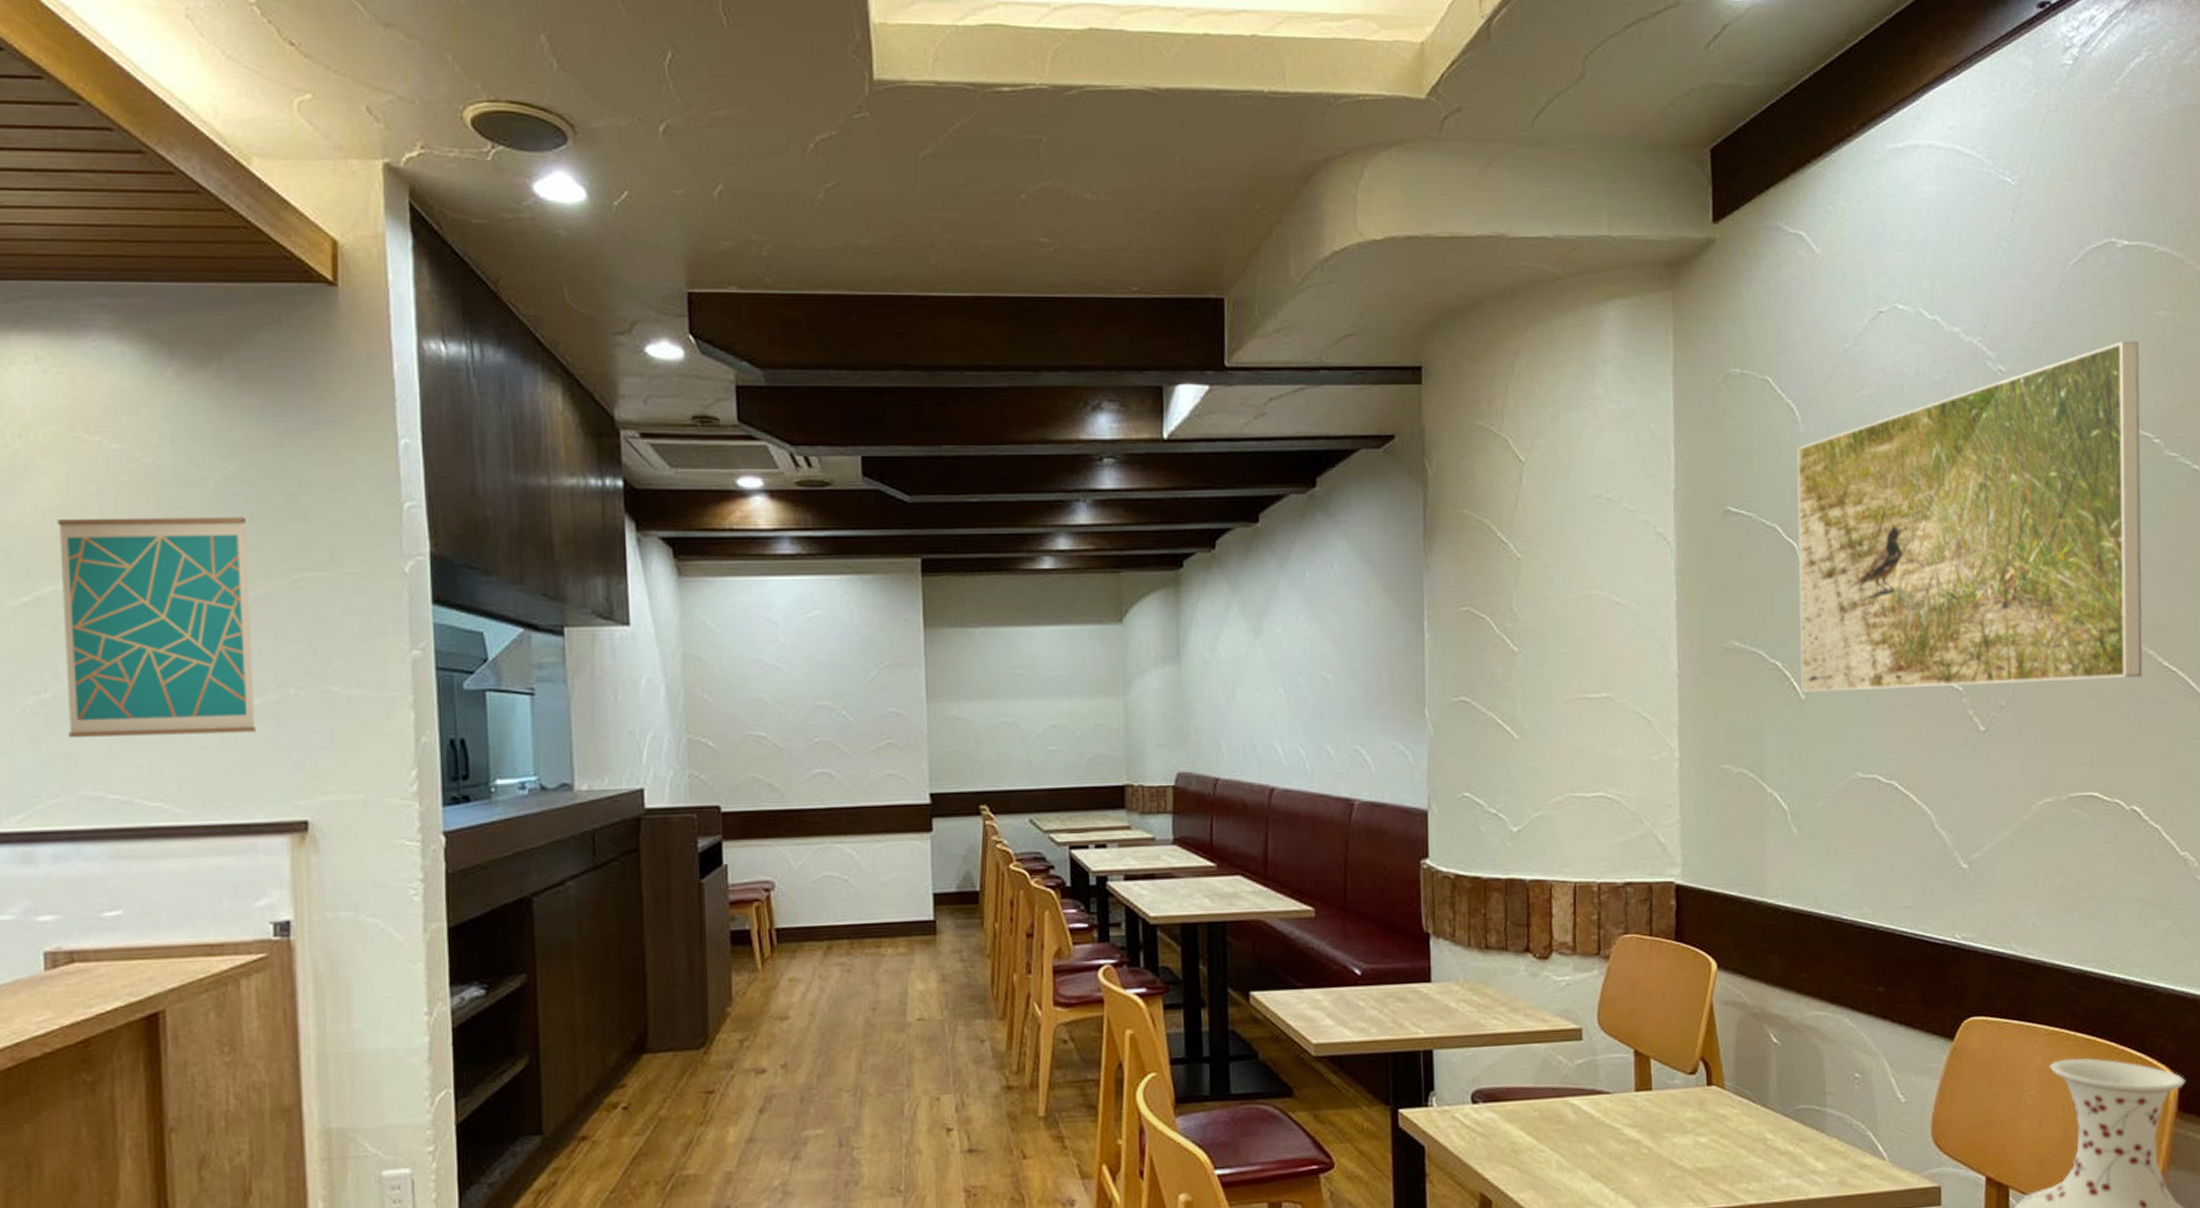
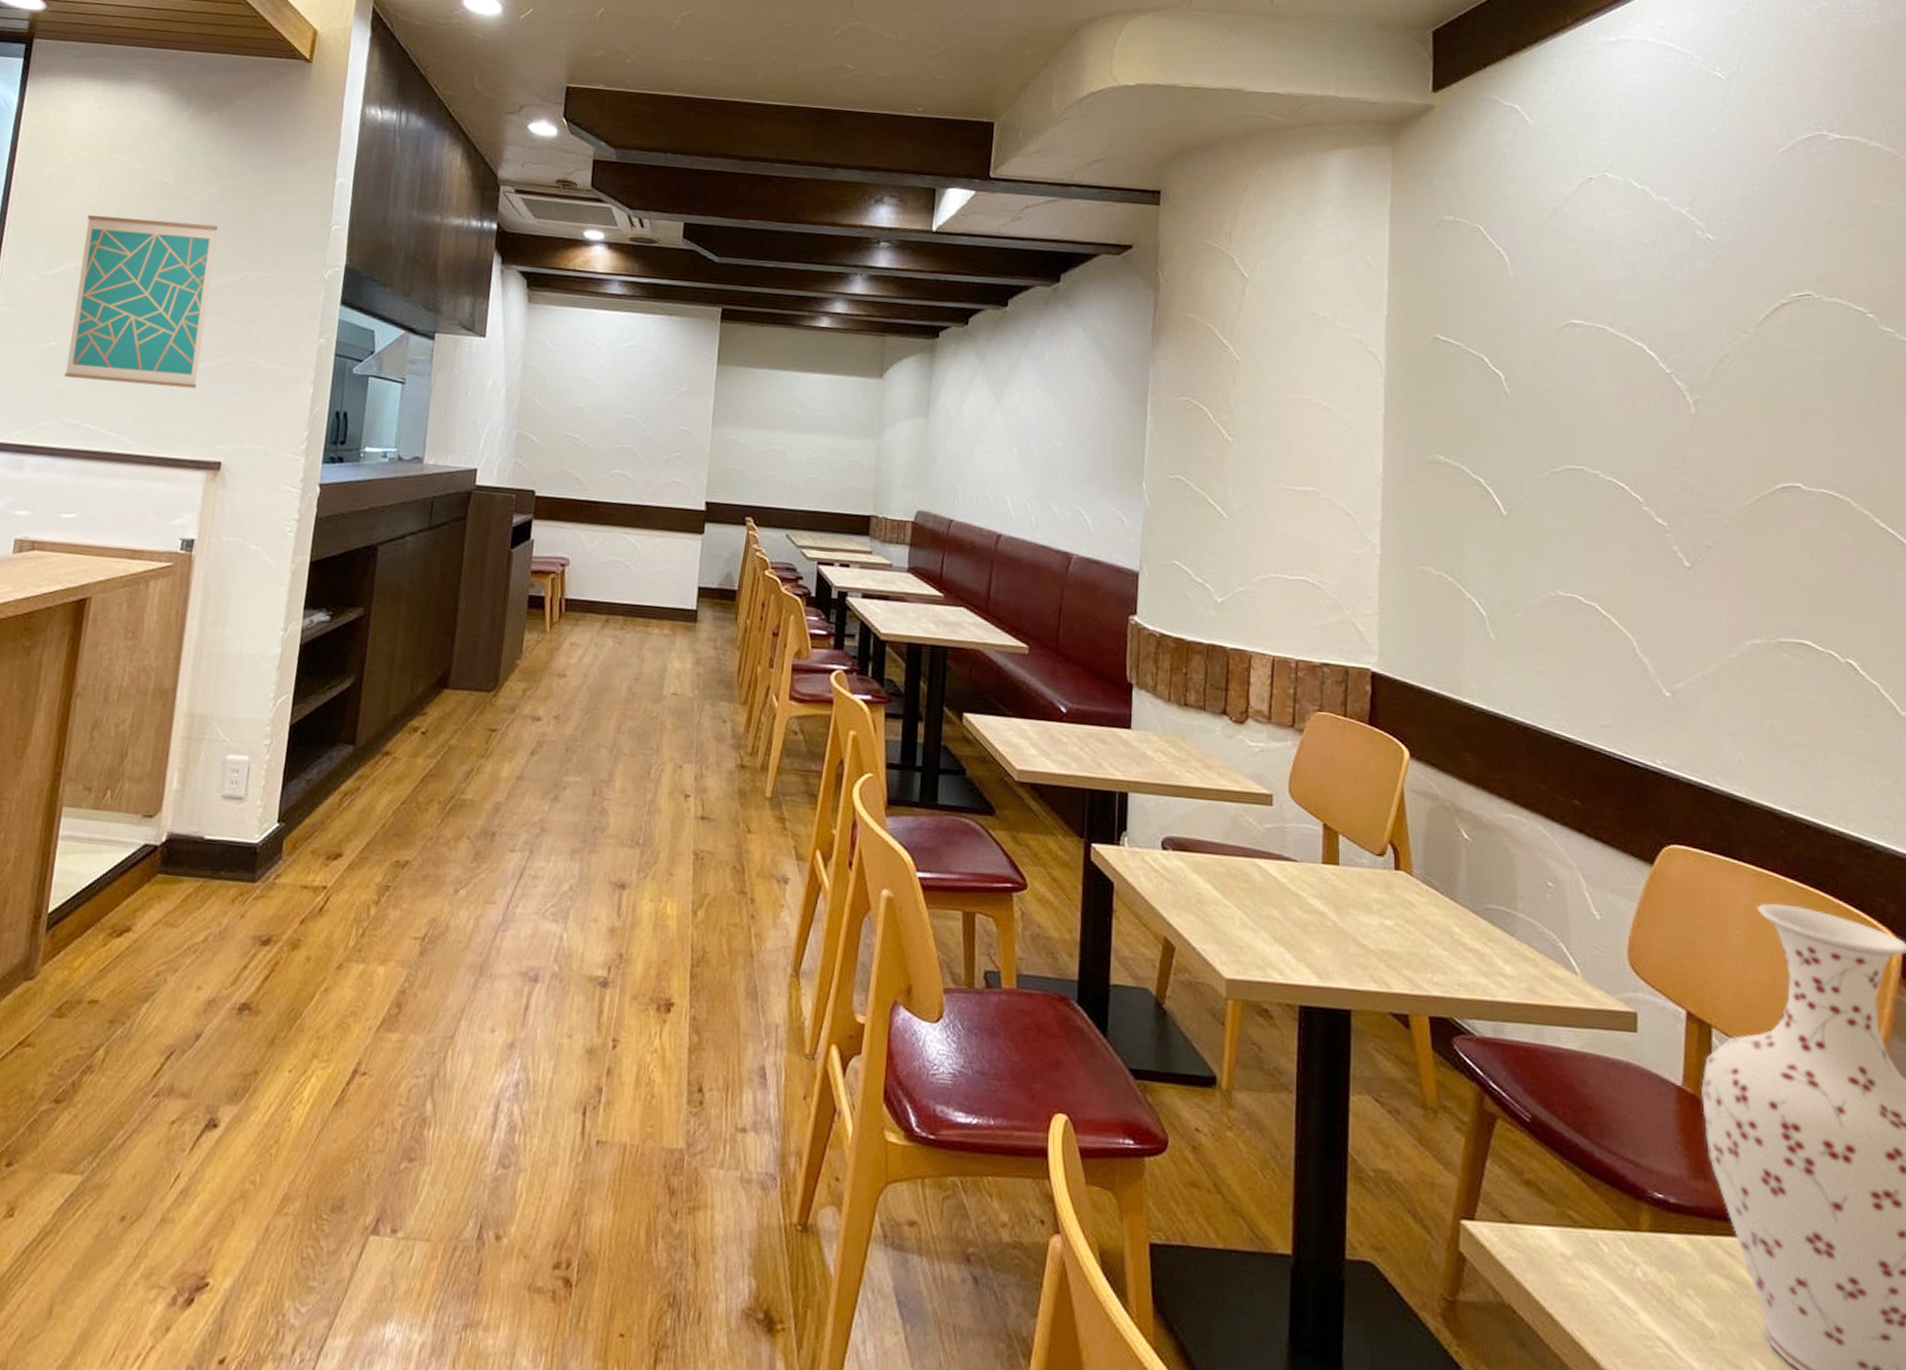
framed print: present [1797,340,2143,693] -> none [1502,222,1858,535]

